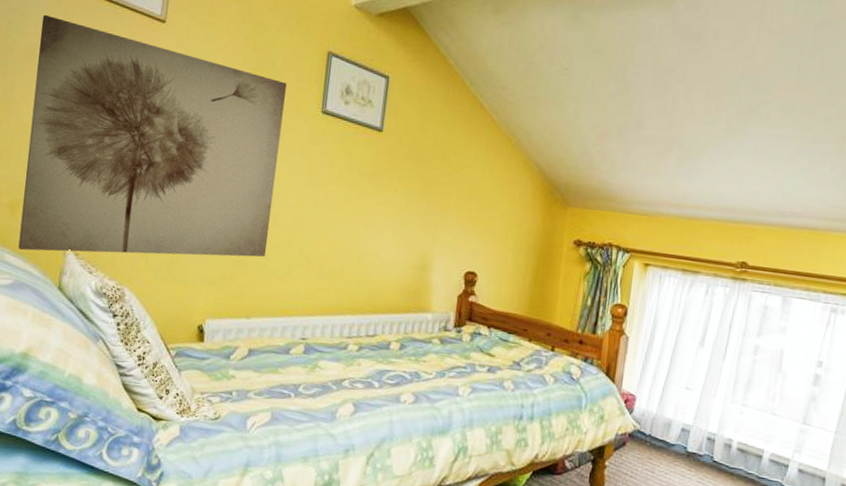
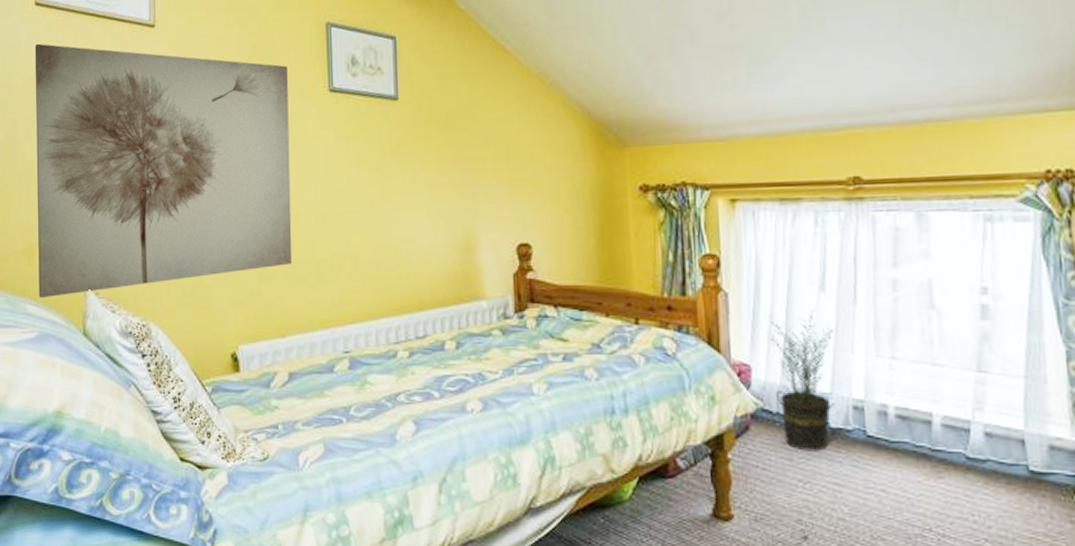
potted plant: none [651,360,704,469] -> present [770,310,835,452]

